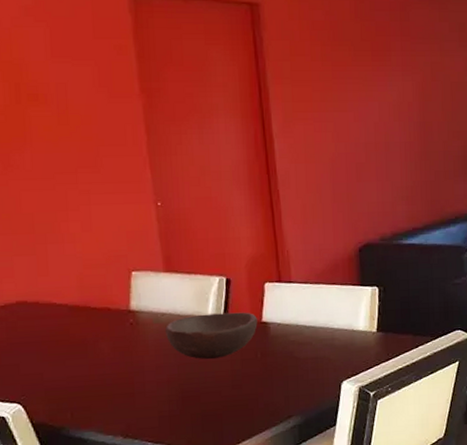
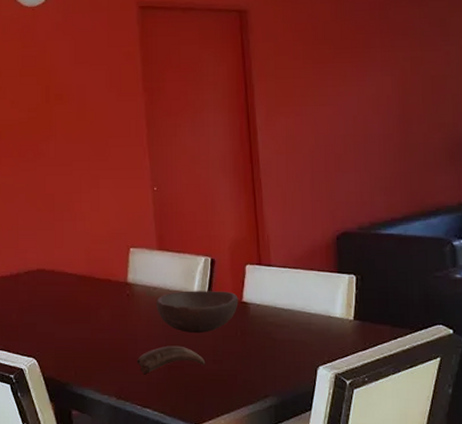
animal claw: none [144,374,224,408] -> present [136,345,206,374]

